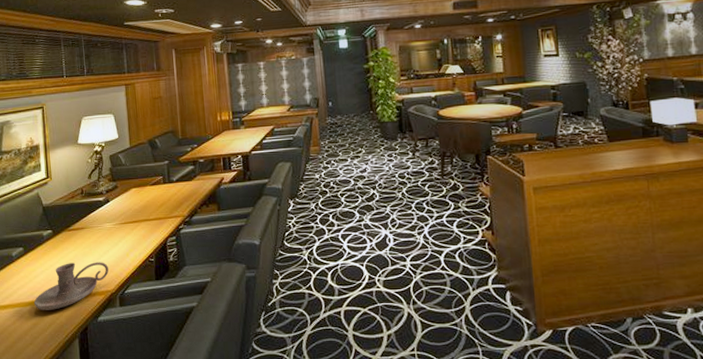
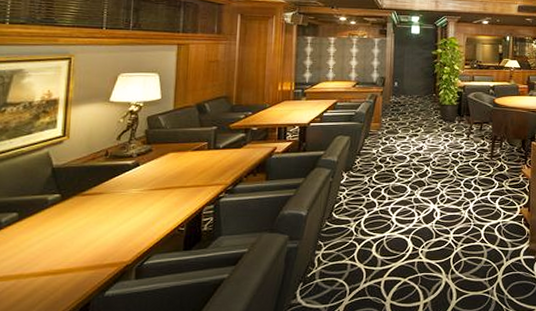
candle holder: present [33,262,109,310] -> none [22,230,128,285]

